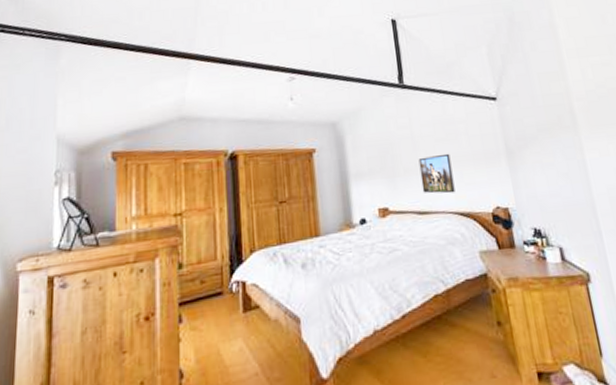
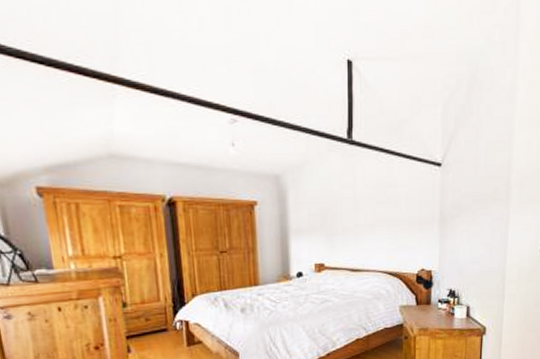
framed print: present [418,153,456,194] -> none [357,216,388,254]

